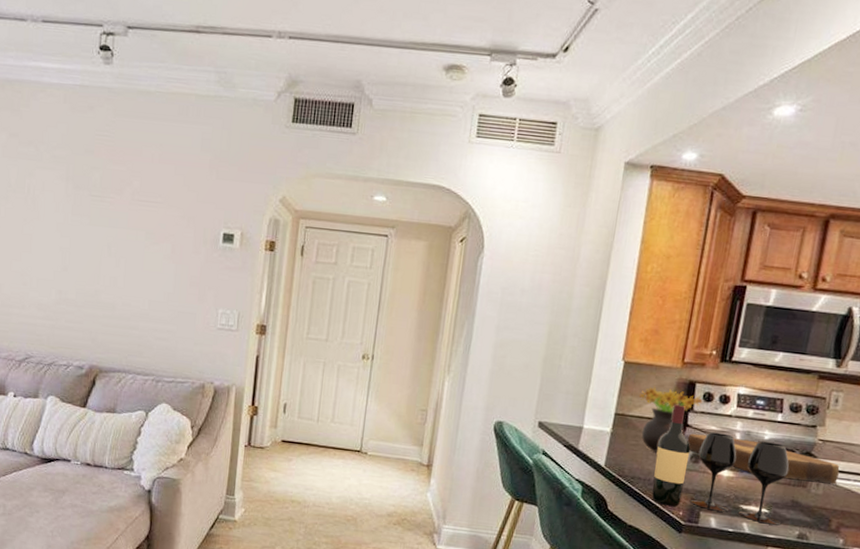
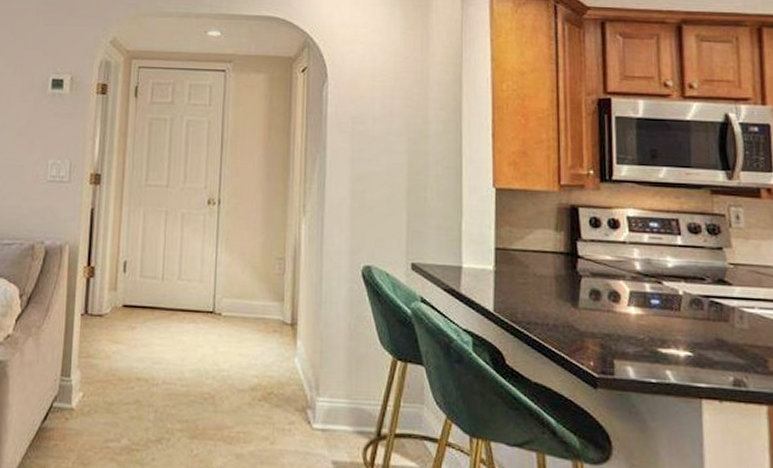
flower arrangement: present [639,386,703,452] -> none [518,213,590,291]
wine bottle: present [651,404,691,507] -> none [550,233,588,355]
cutting board: present [687,433,840,485] -> none [581,266,762,316]
wine glass: present [690,432,790,525] -> none [597,263,709,371]

